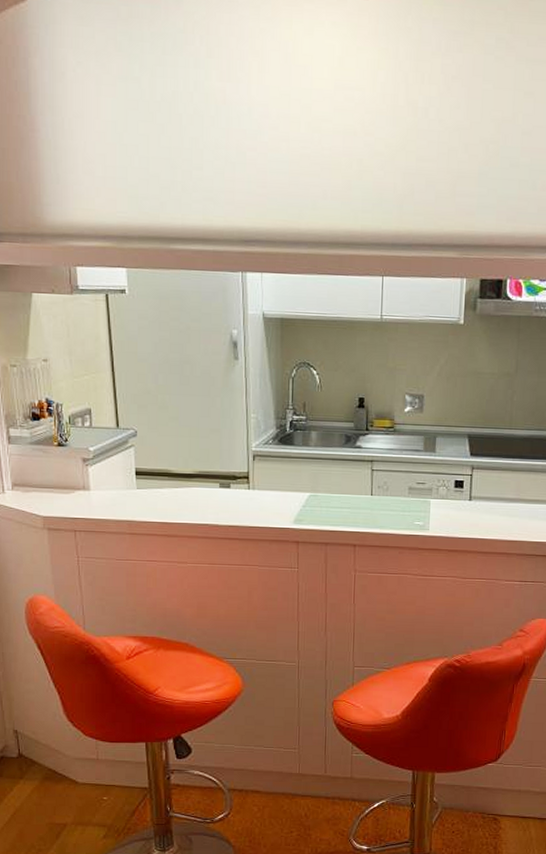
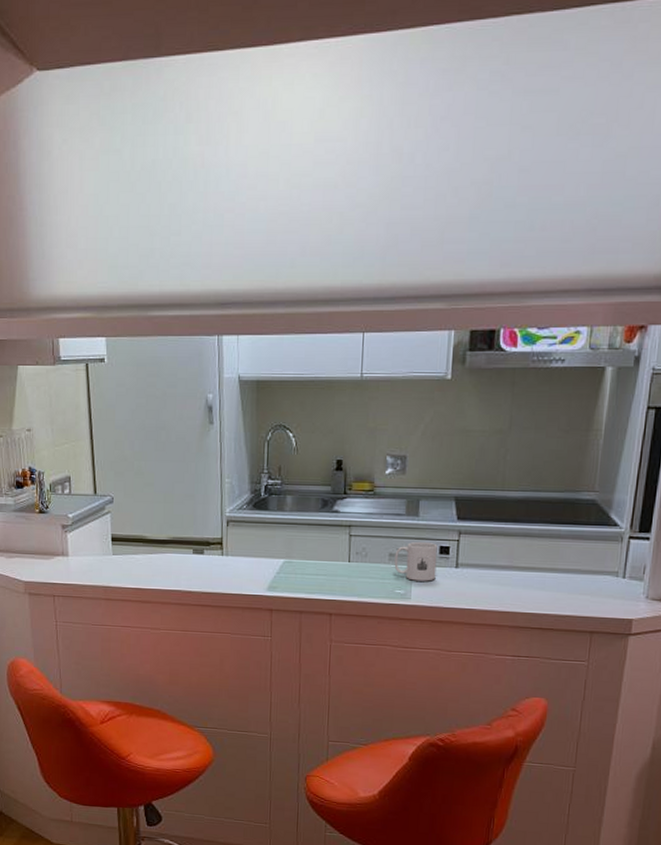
mug: none [413,476,453,513] -> present [394,541,438,581]

